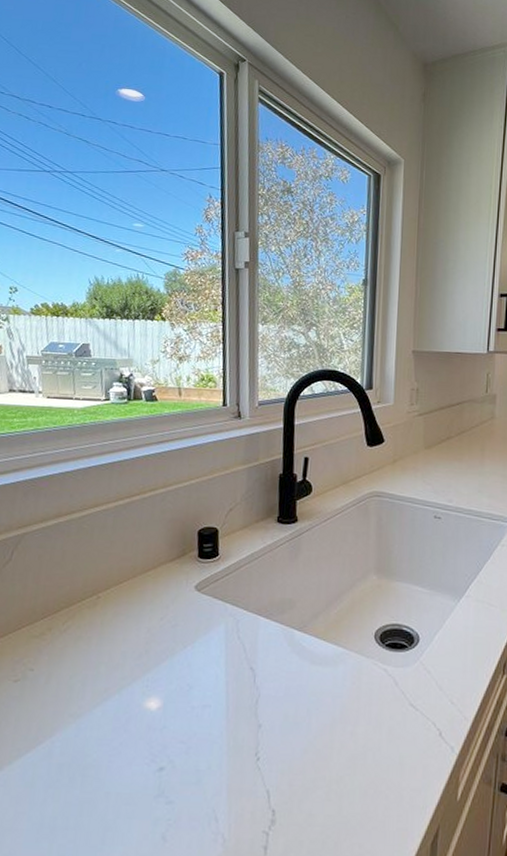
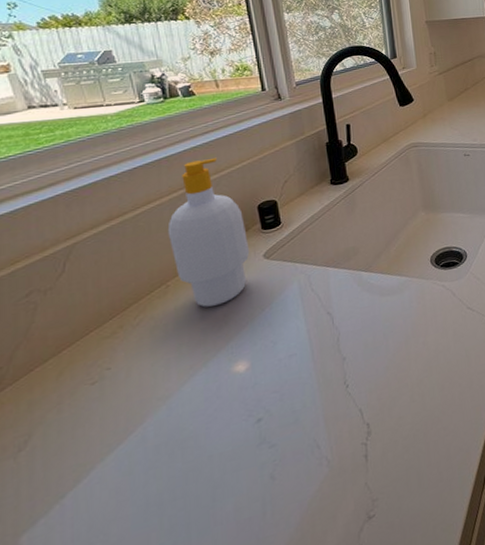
soap bottle: none [107,470,183,630] -> present [167,157,250,307]

